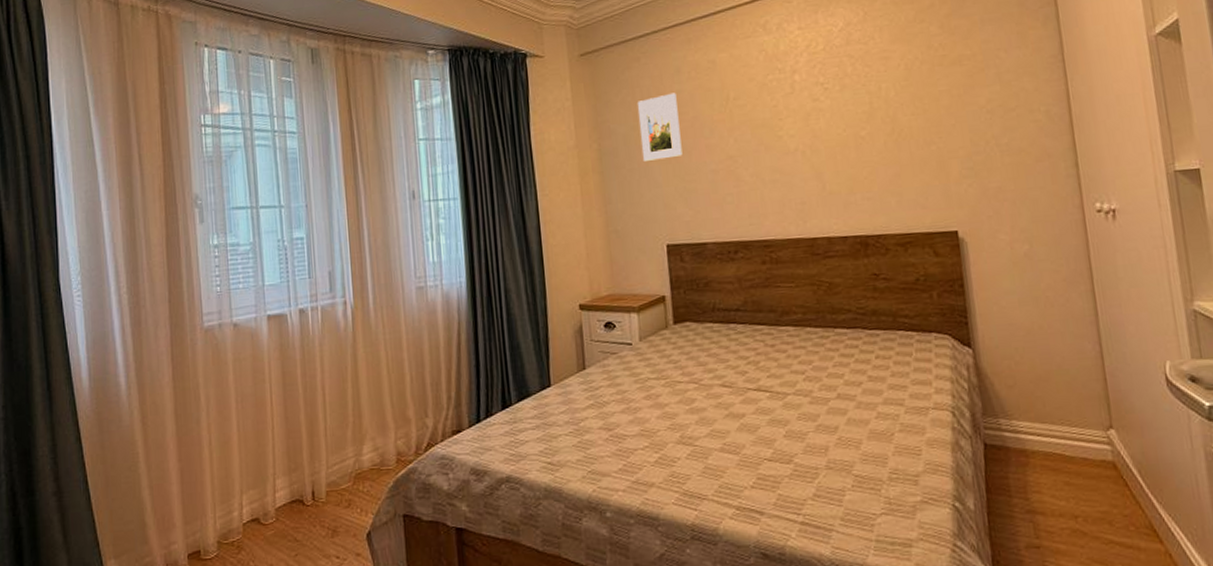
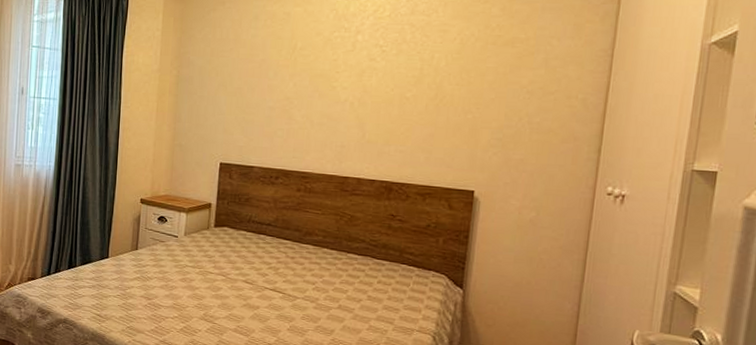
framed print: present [638,92,683,162] -> none [213,36,251,92]

